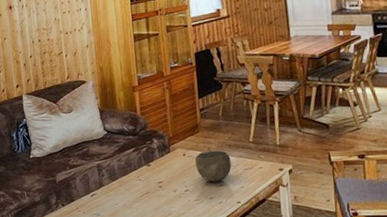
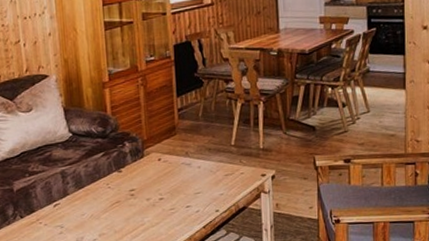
bowl: present [195,150,231,182] -> none [171,154,211,190]

